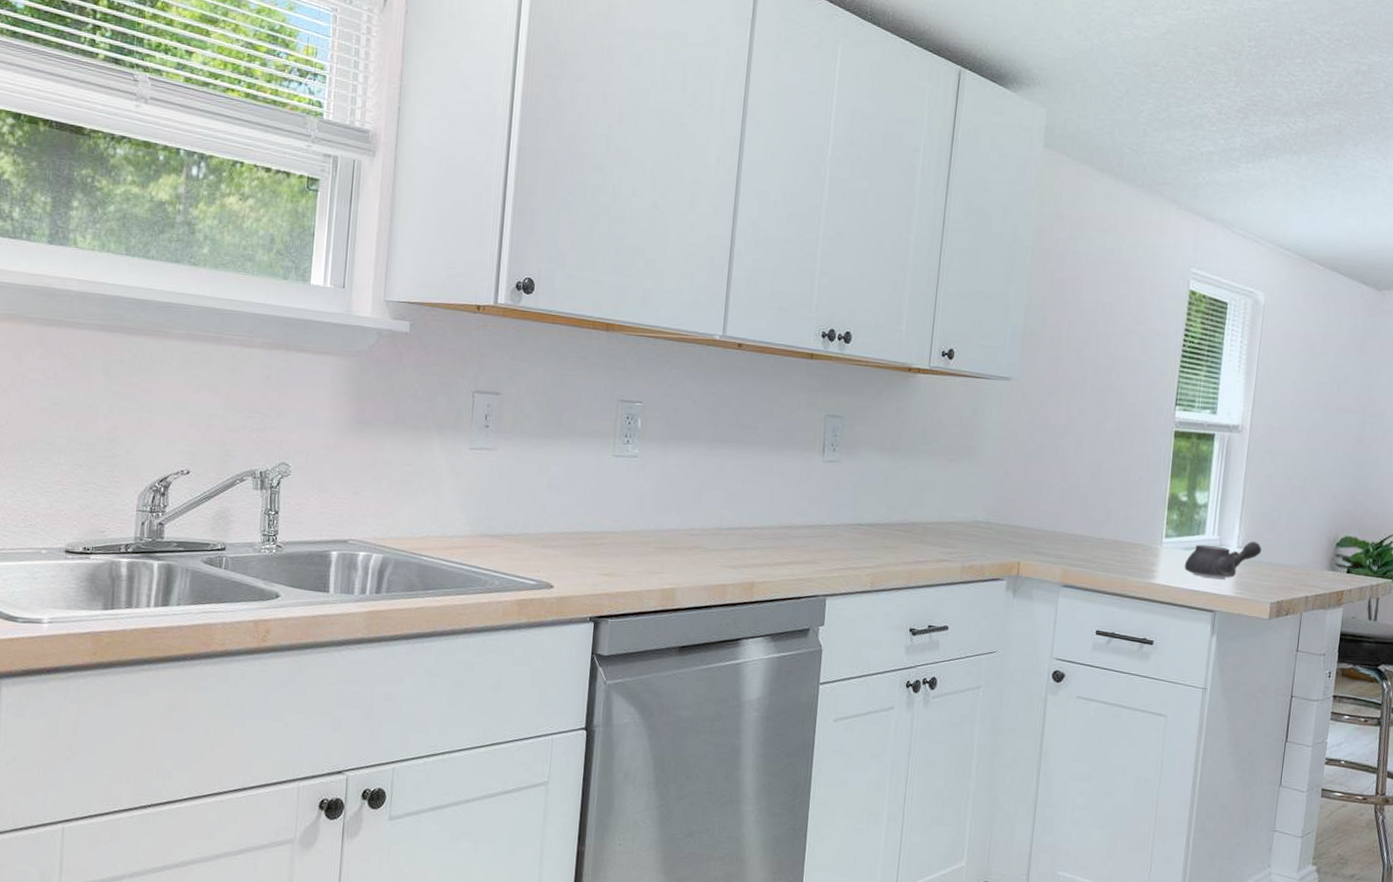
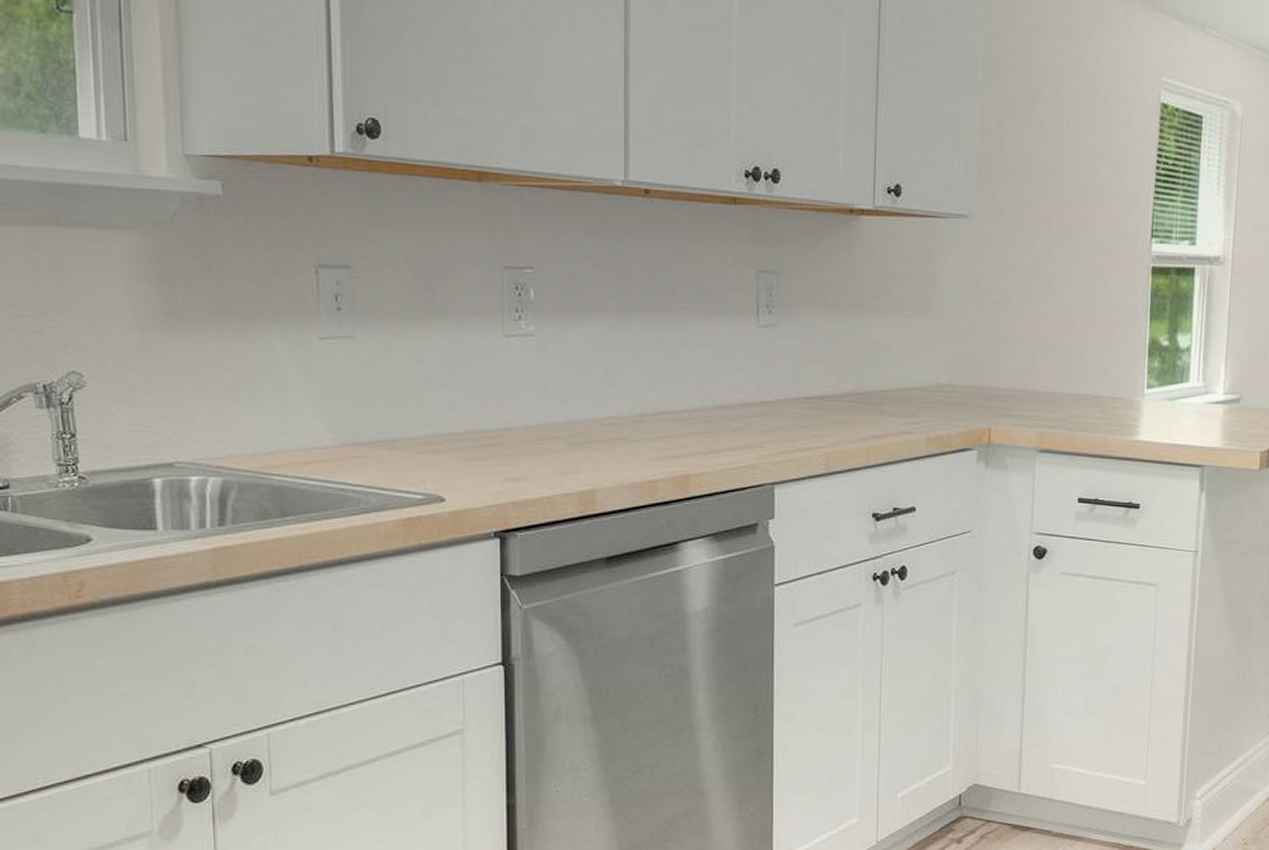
teapot: present [1184,541,1262,580] -> none [1168,385,1250,431]

